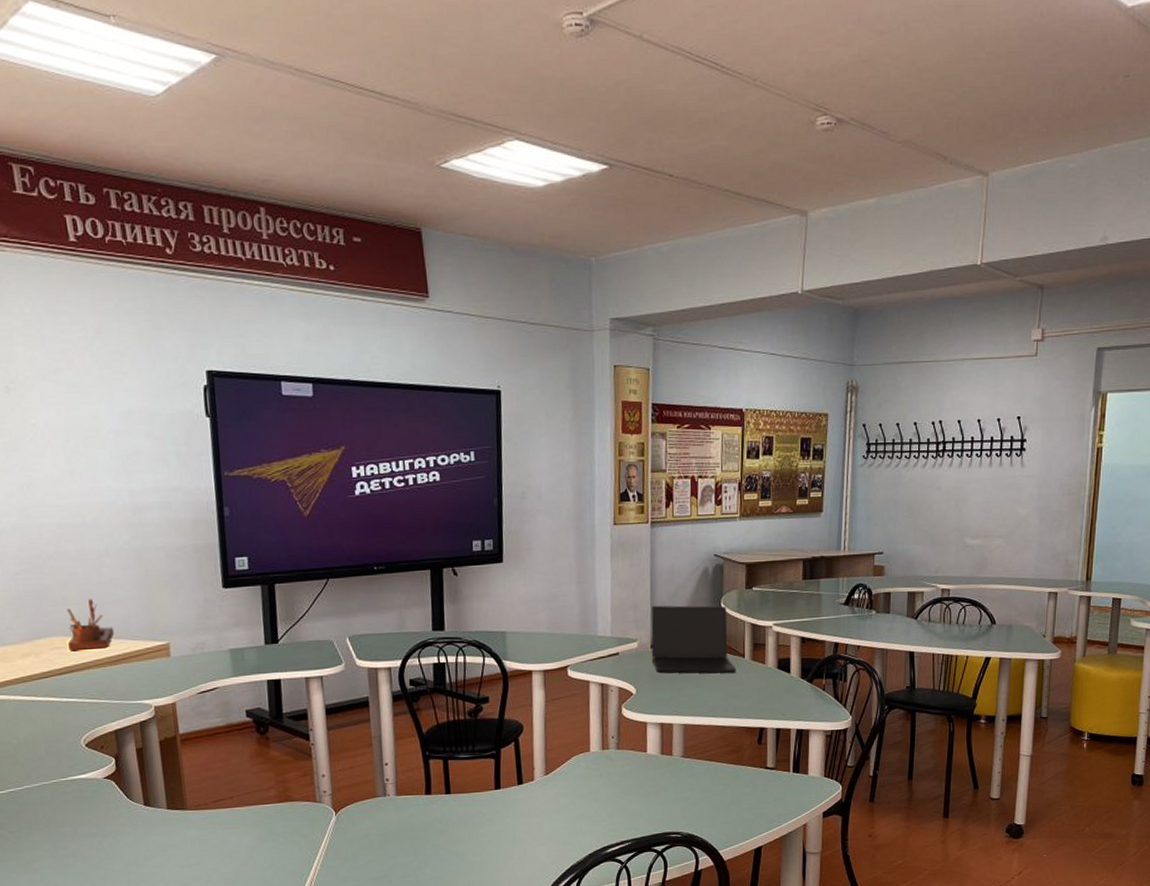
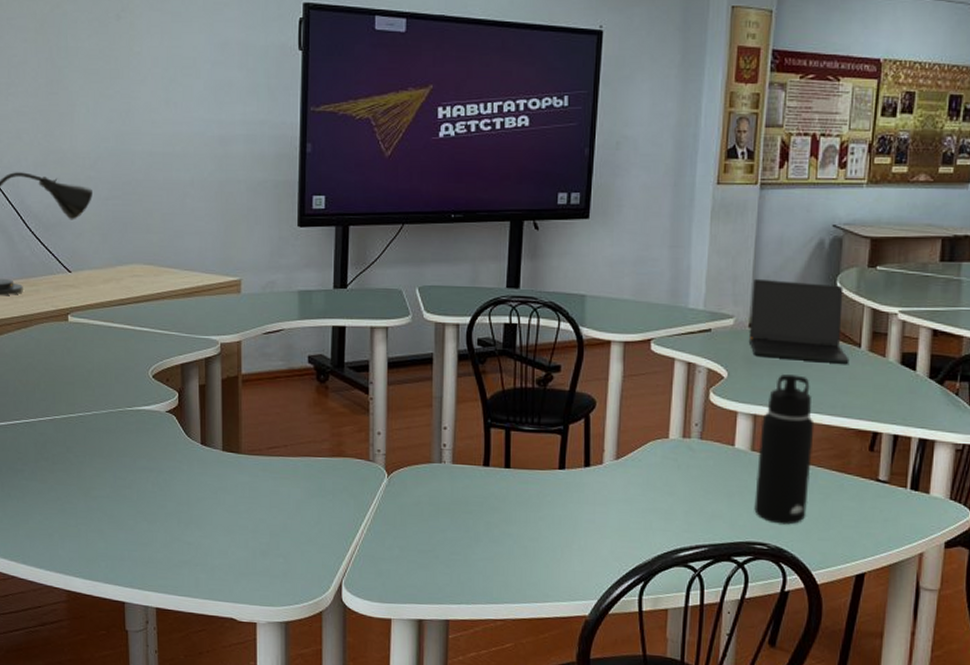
desk organizer: present [67,598,115,652] -> none [146,228,191,281]
water bottle: none [666,686,712,814] -> present [754,374,815,524]

